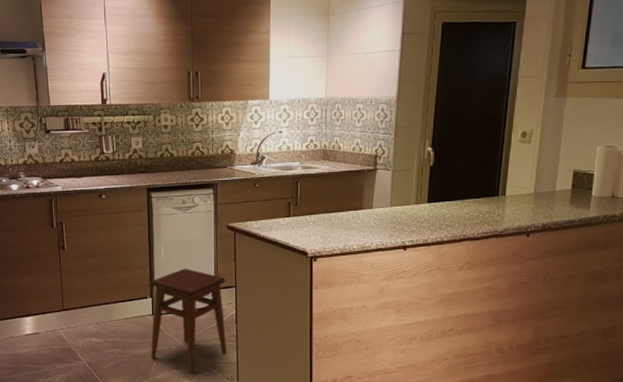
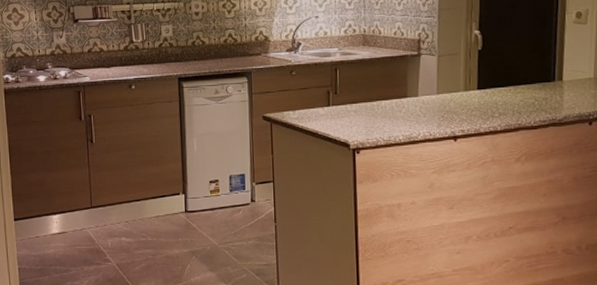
stool: present [150,268,227,374] -> none [182,162,266,277]

